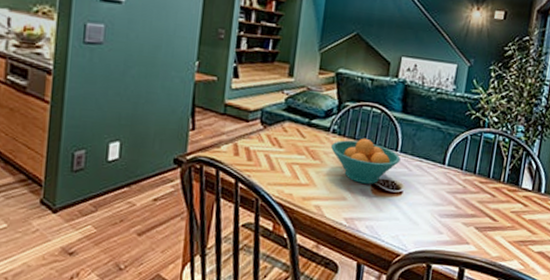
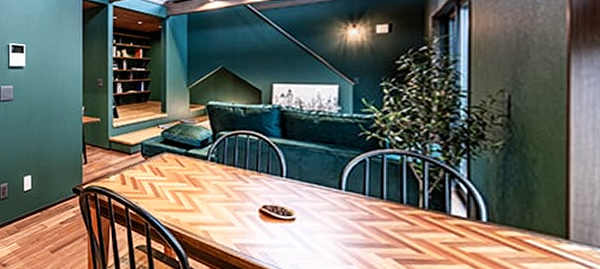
fruit bowl: present [331,138,401,184] -> none [211,165,287,210]

